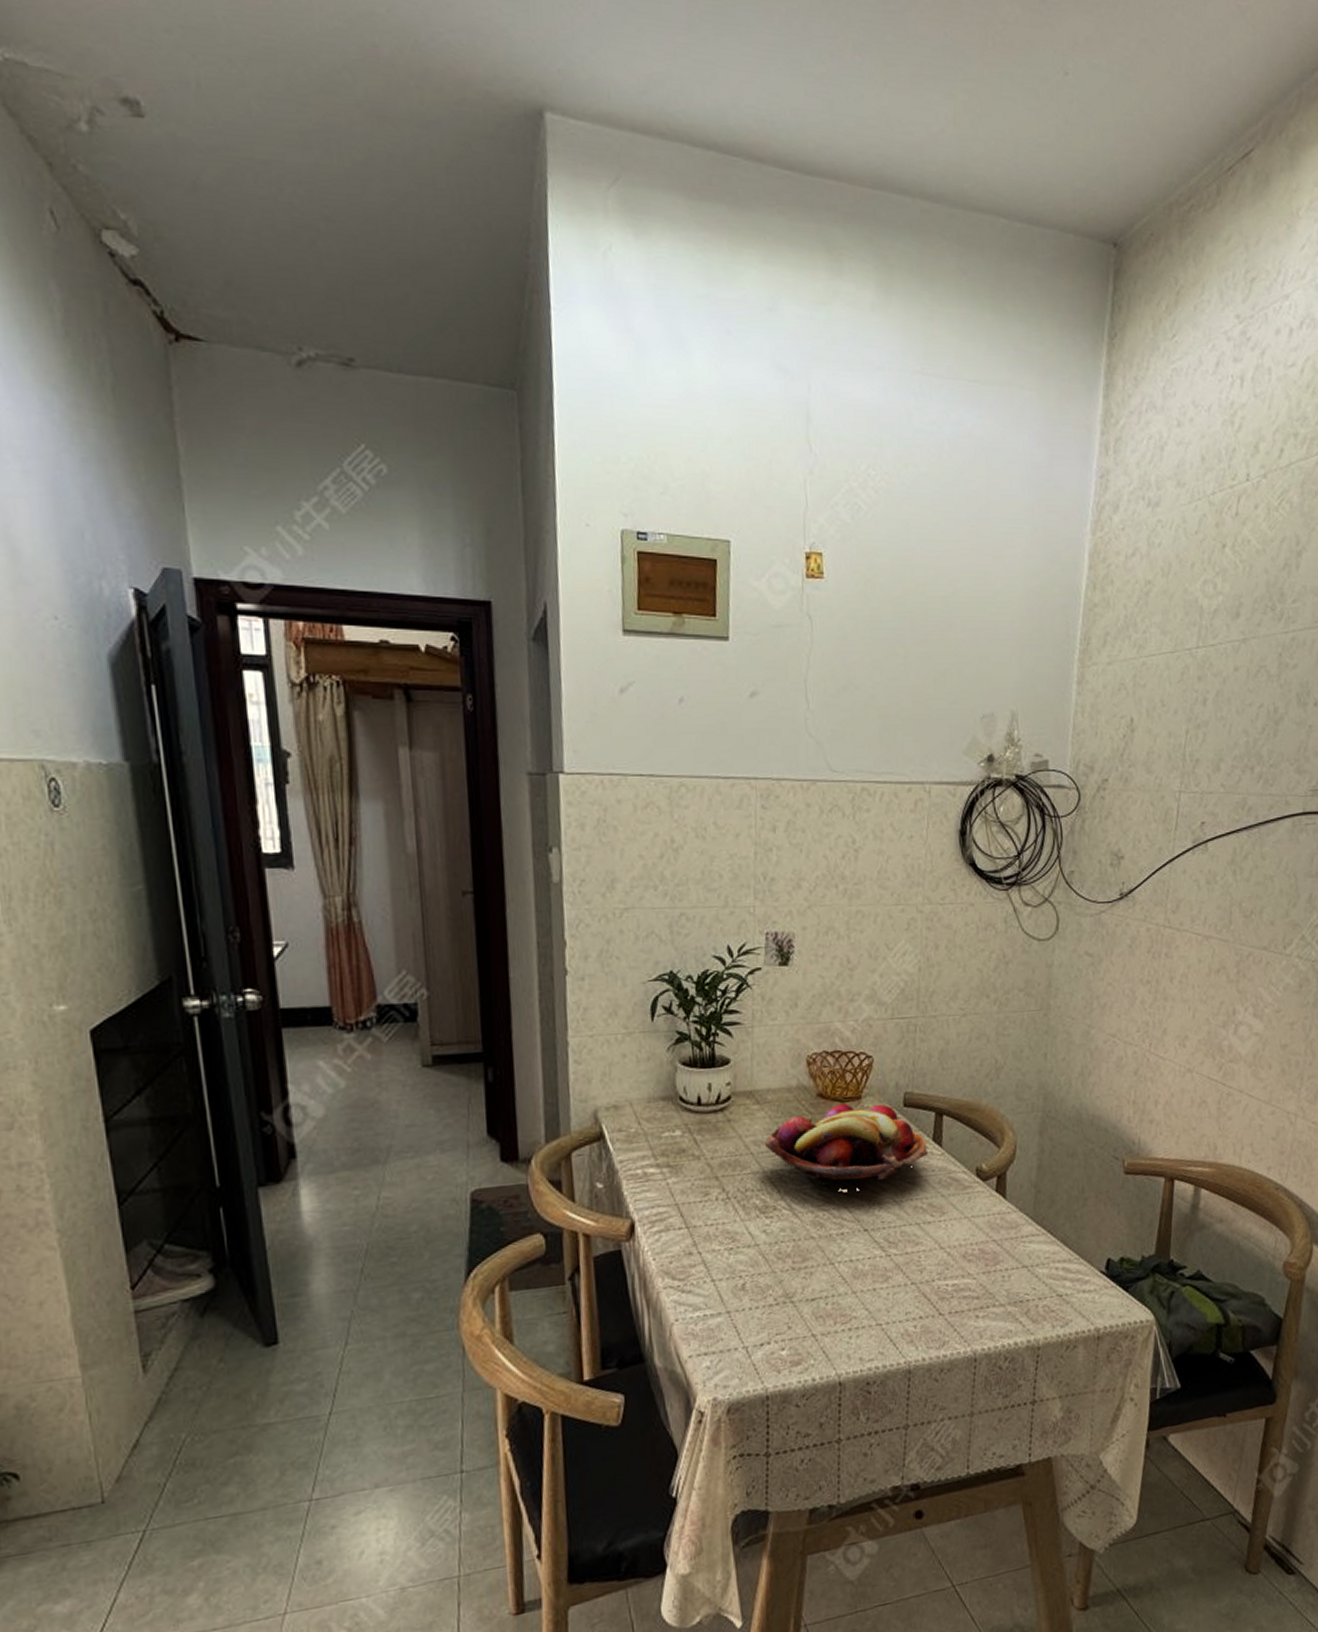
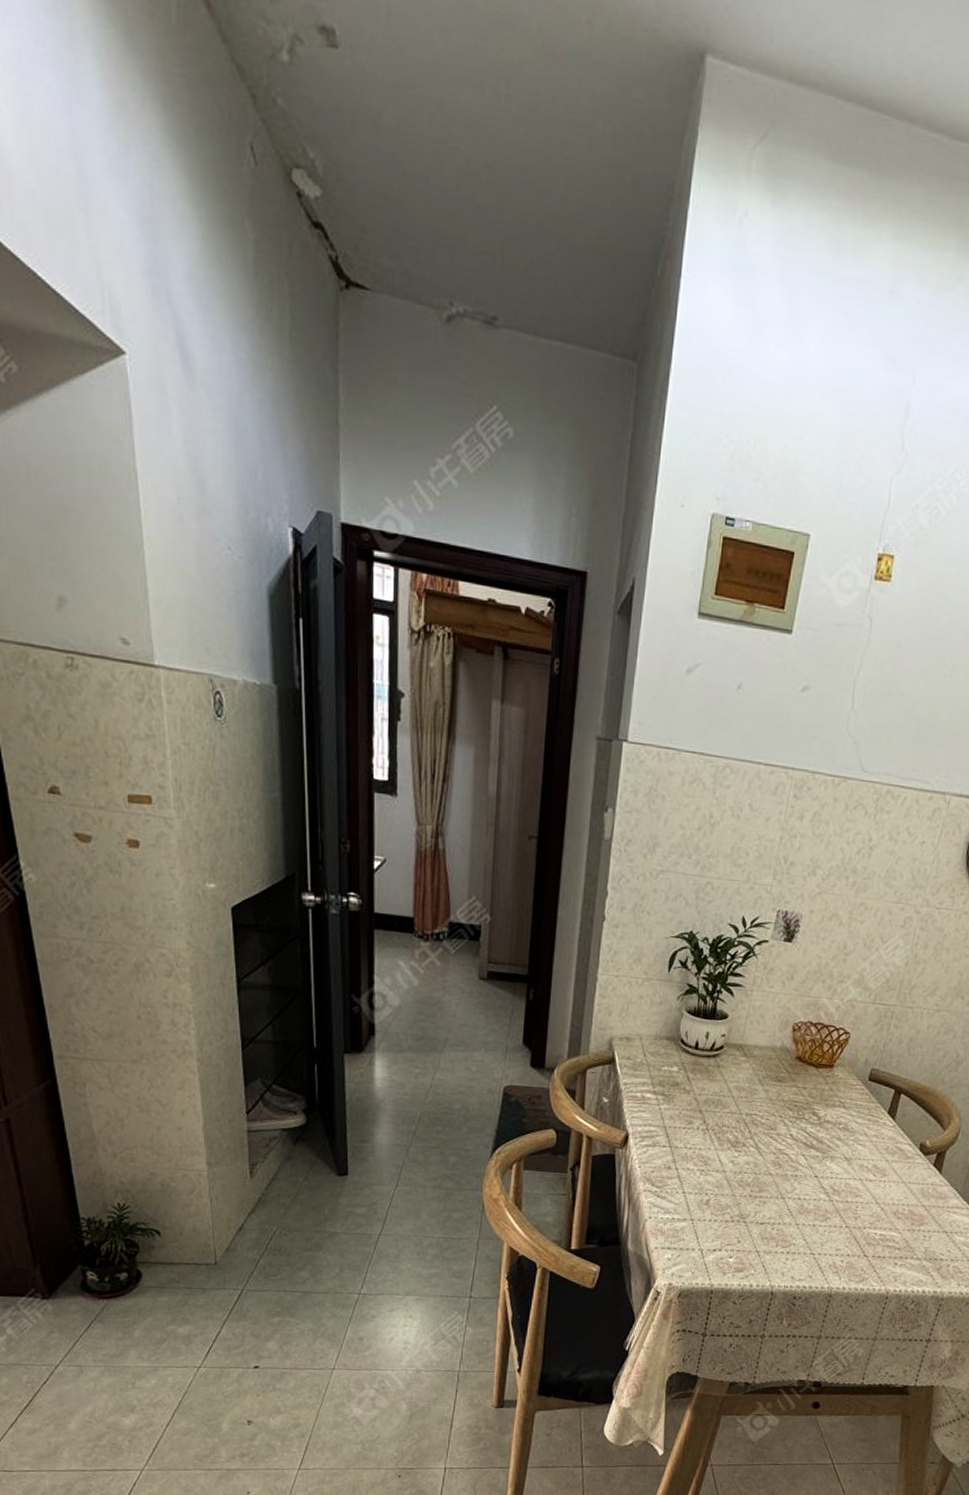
fruit basket: present [764,1102,928,1192] -> none [744,1068,882,1143]

